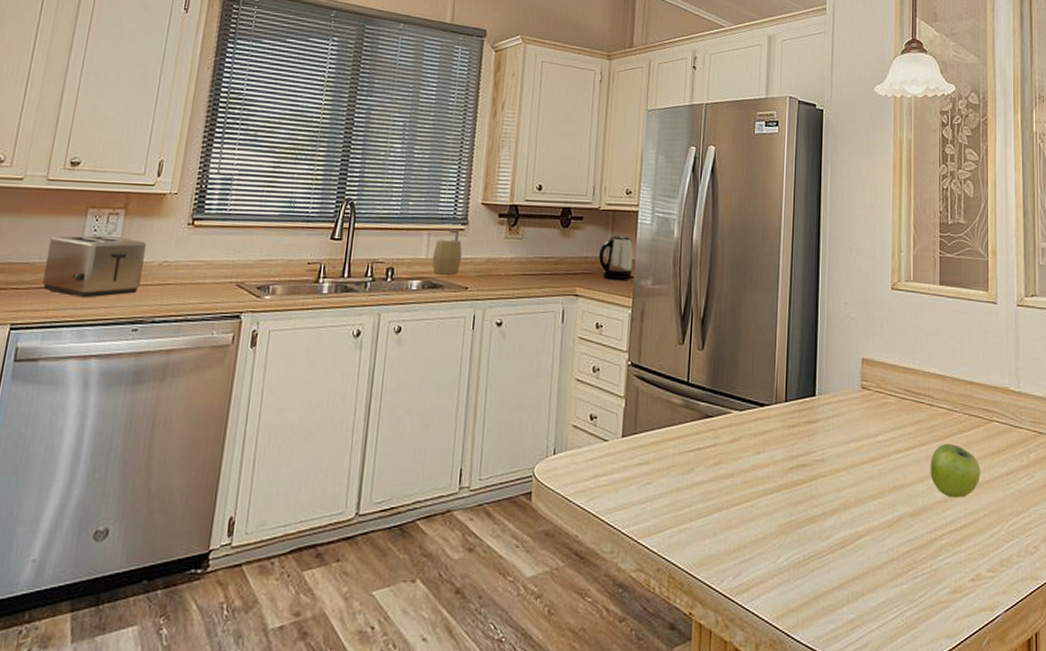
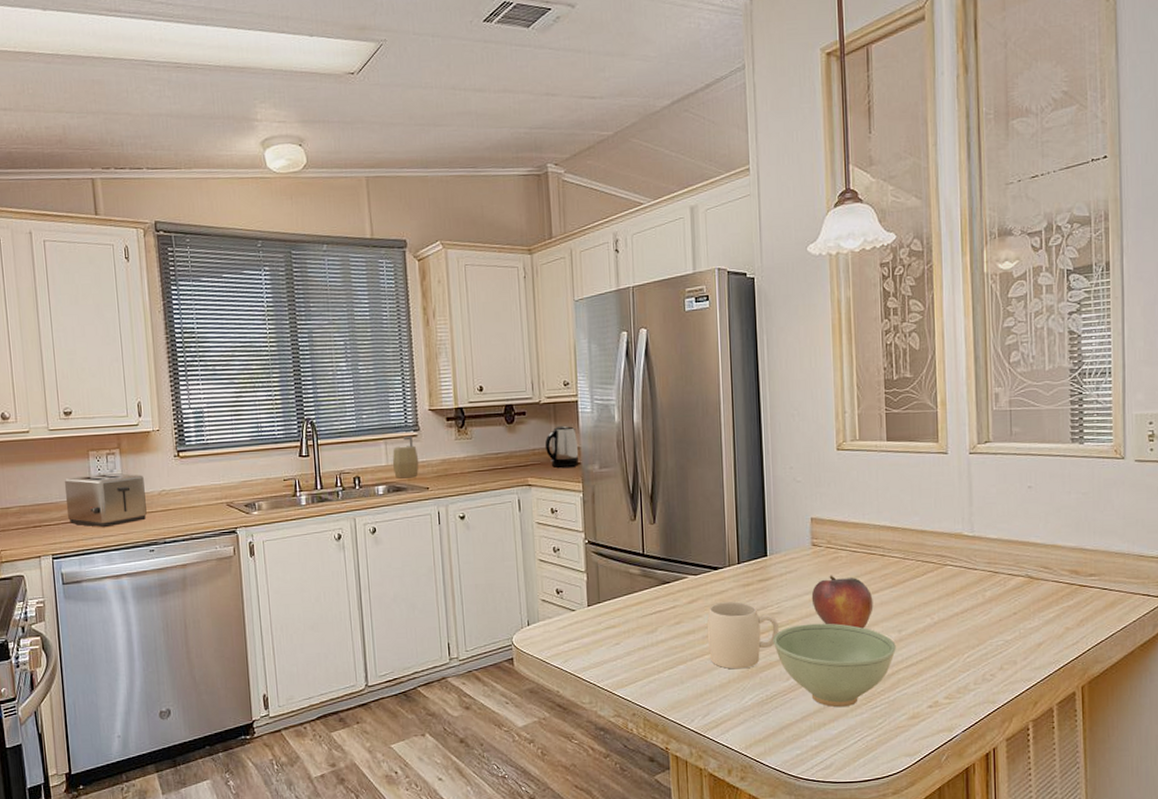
mug: none [746,444,822,523] -> present [707,601,779,670]
bowl: none [814,475,940,575] -> present [772,623,896,708]
fruit: none [857,422,920,485] -> present [811,575,874,629]
fruit: present [930,444,981,498] -> none [884,589,936,637]

